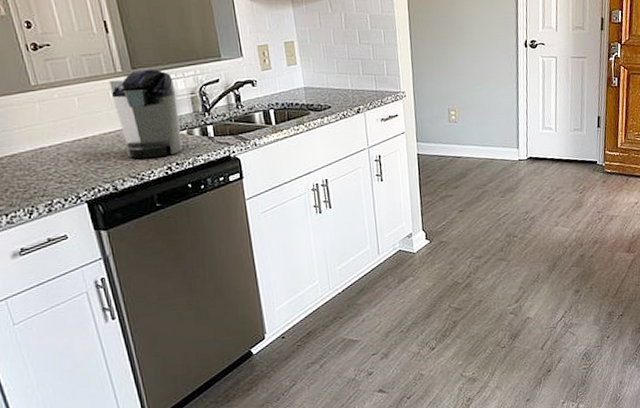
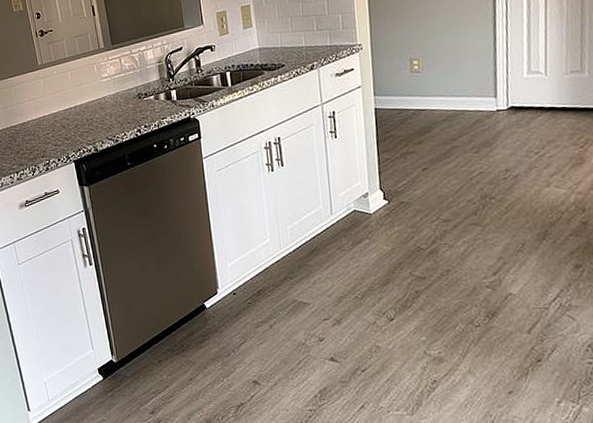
coffee maker: present [109,67,182,159] -> none [94,42,150,123]

